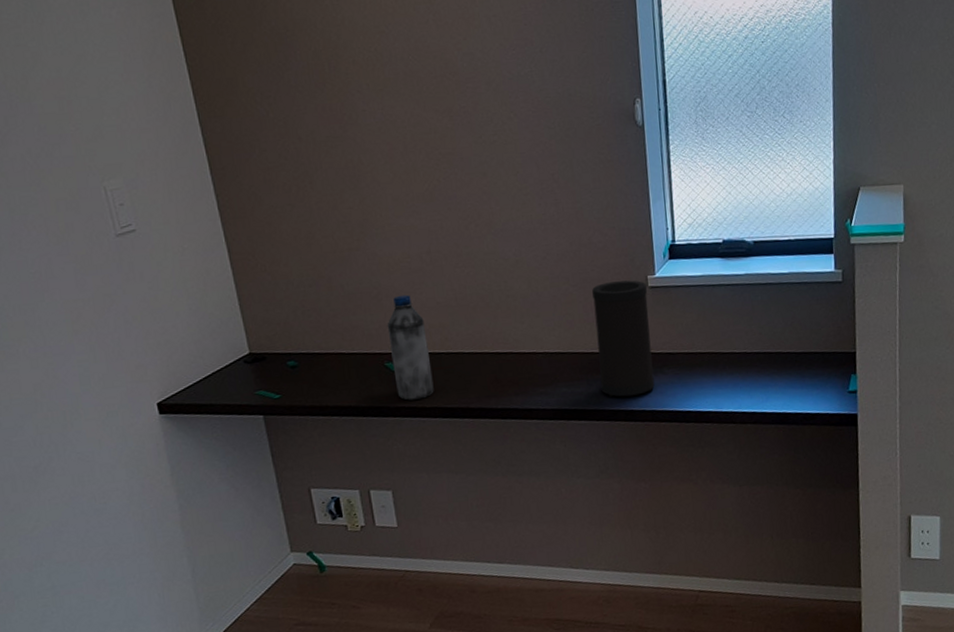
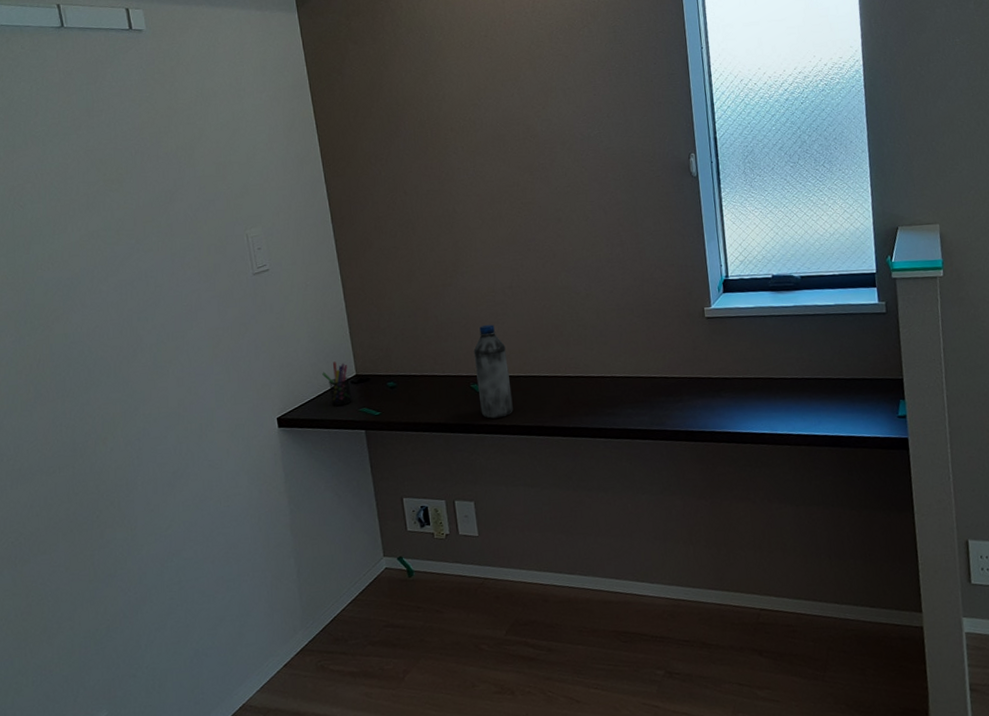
pen holder: none [209,338,246,389] -> present [322,361,352,406]
speaker: present [592,280,655,397] -> none [654,311,713,418]

